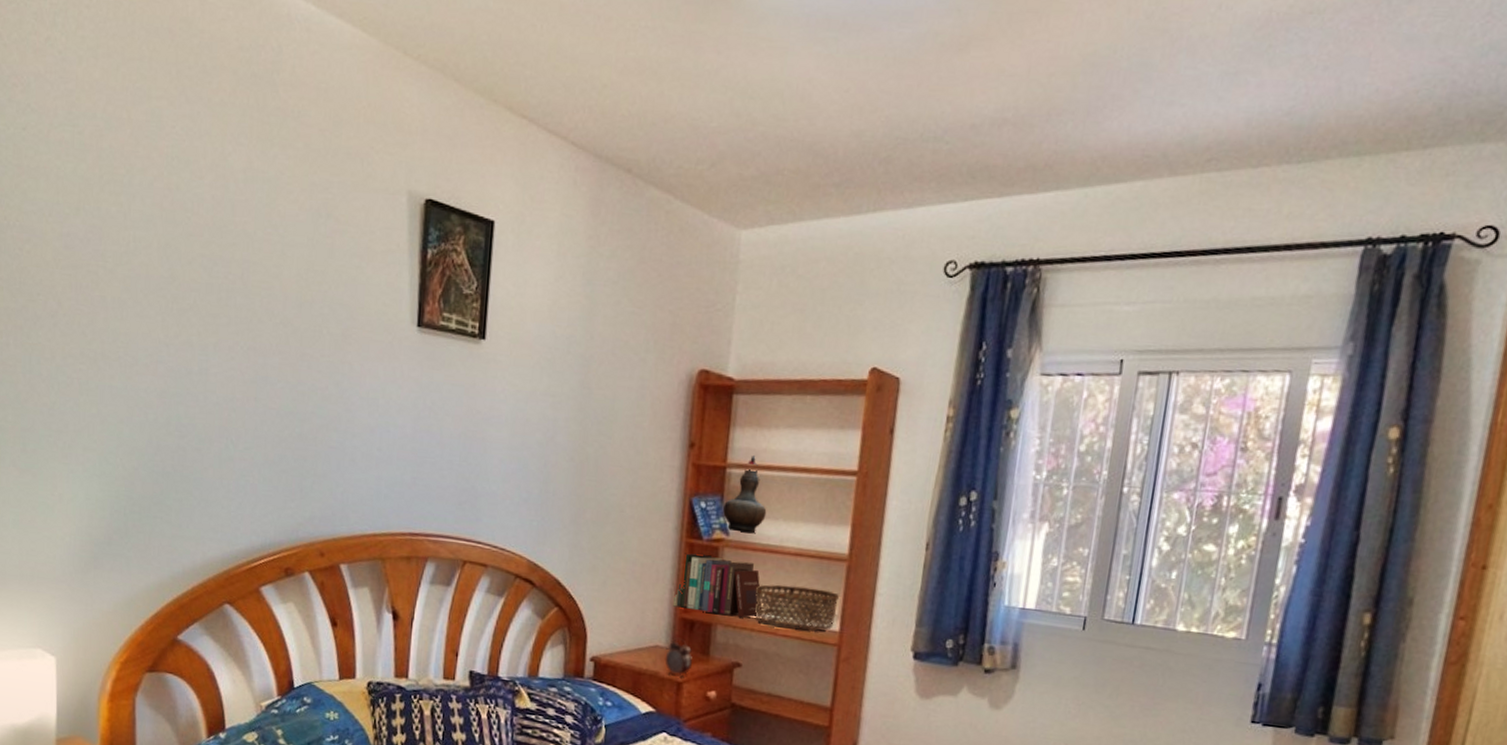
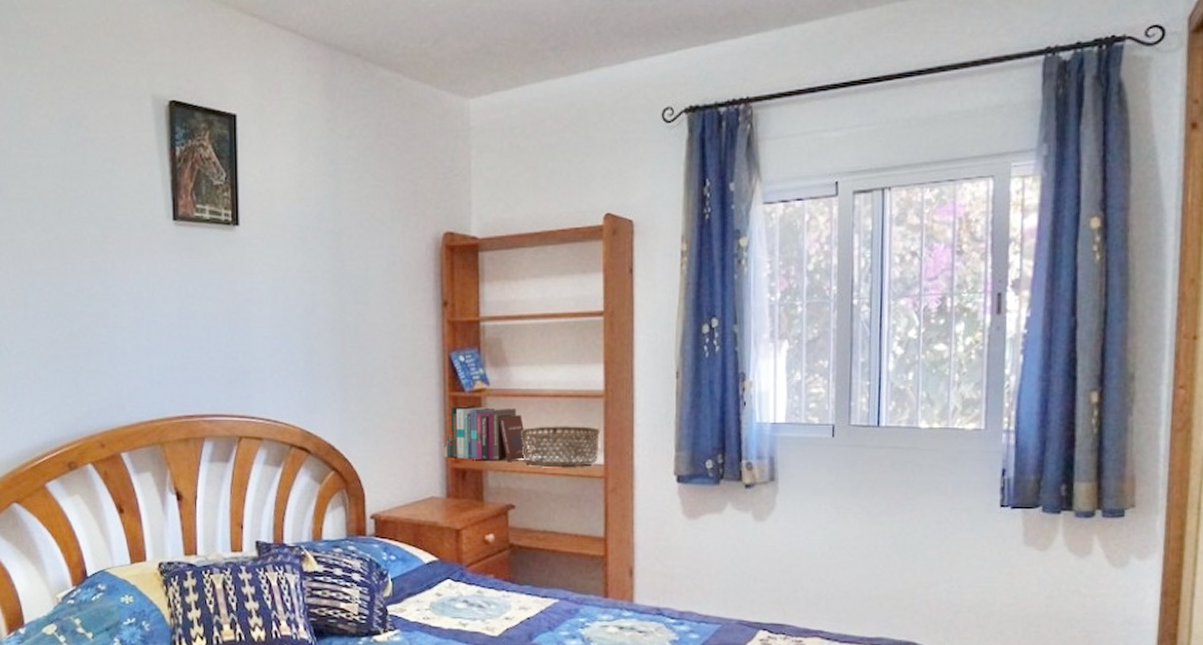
alarm clock: present [665,637,692,678] -> none [442,487,467,525]
decorative vase: present [723,455,767,534] -> none [481,307,523,381]

